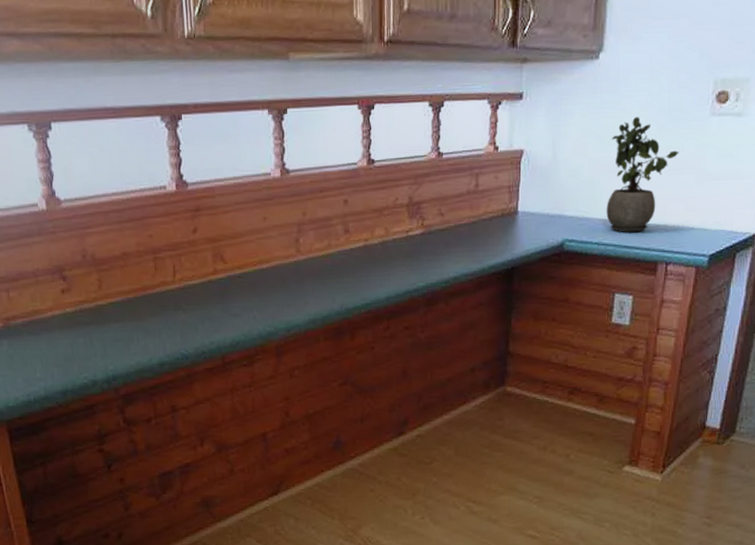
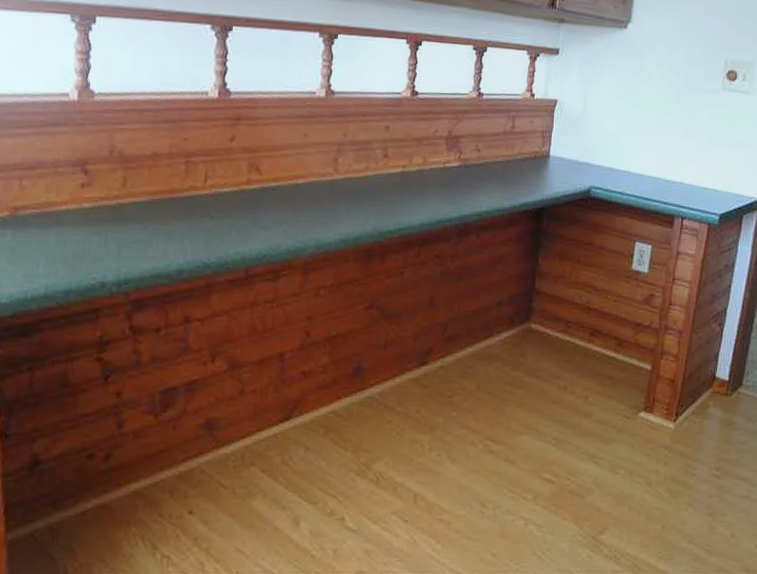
potted plant: present [606,117,679,233] -> none [629,83,695,187]

